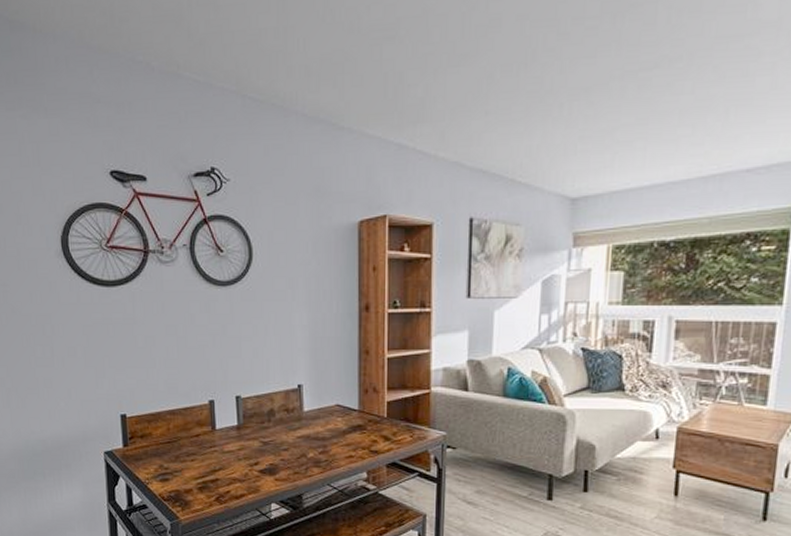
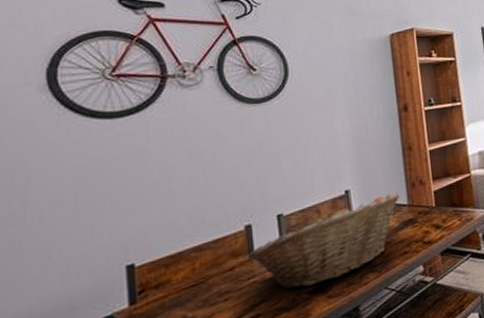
fruit basket: none [211,395,352,466] -> present [249,192,401,290]

